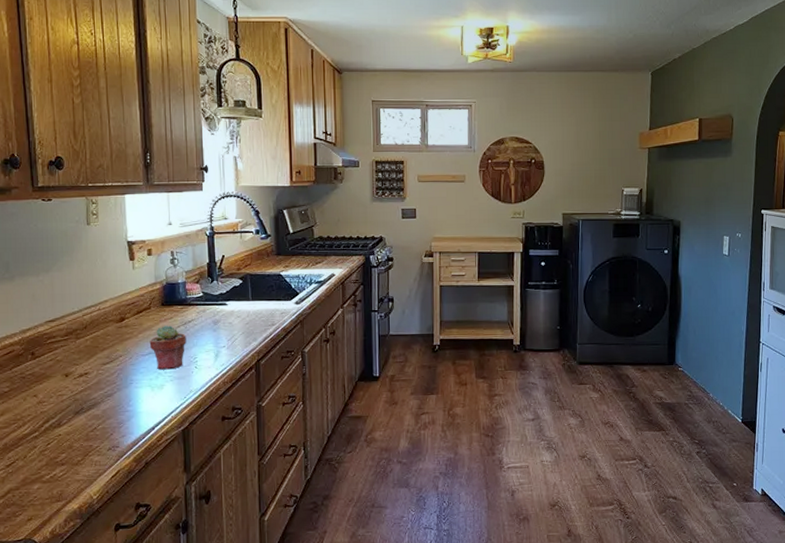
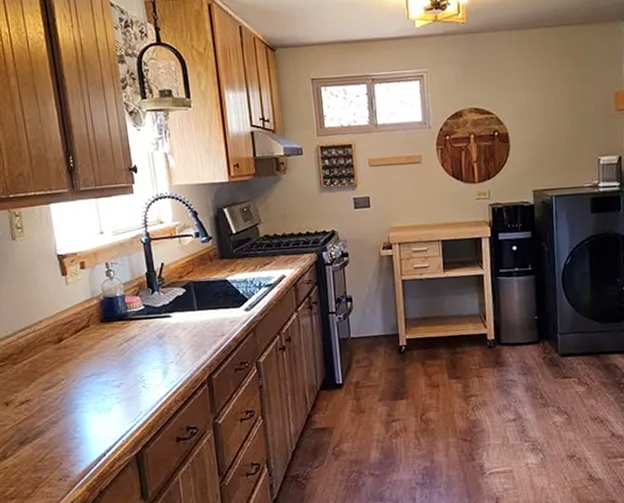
potted succulent: present [149,325,186,370] -> none [91,343,131,392]

